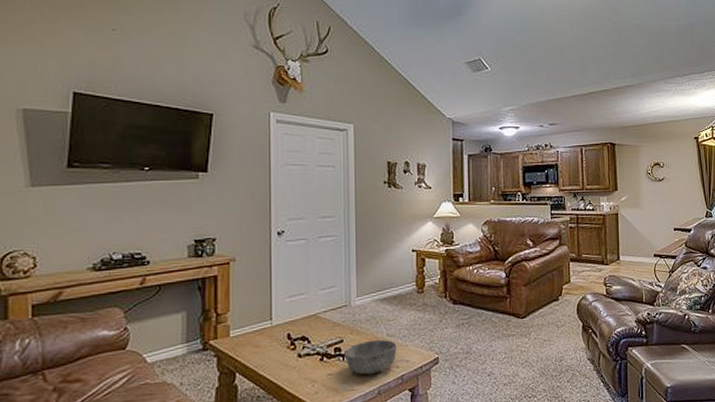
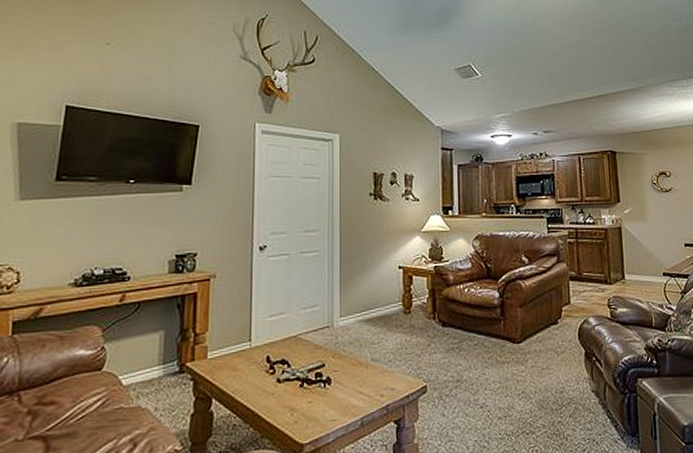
bowl: present [344,339,397,375] -> none [326,364,382,404]

